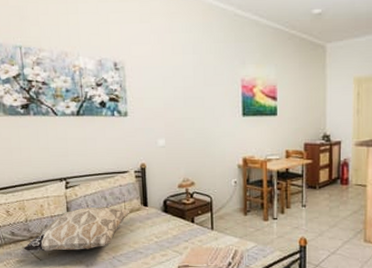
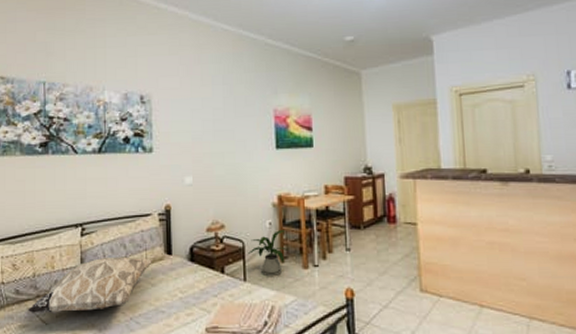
house plant: none [214,188,253,227] -> present [247,230,291,277]

